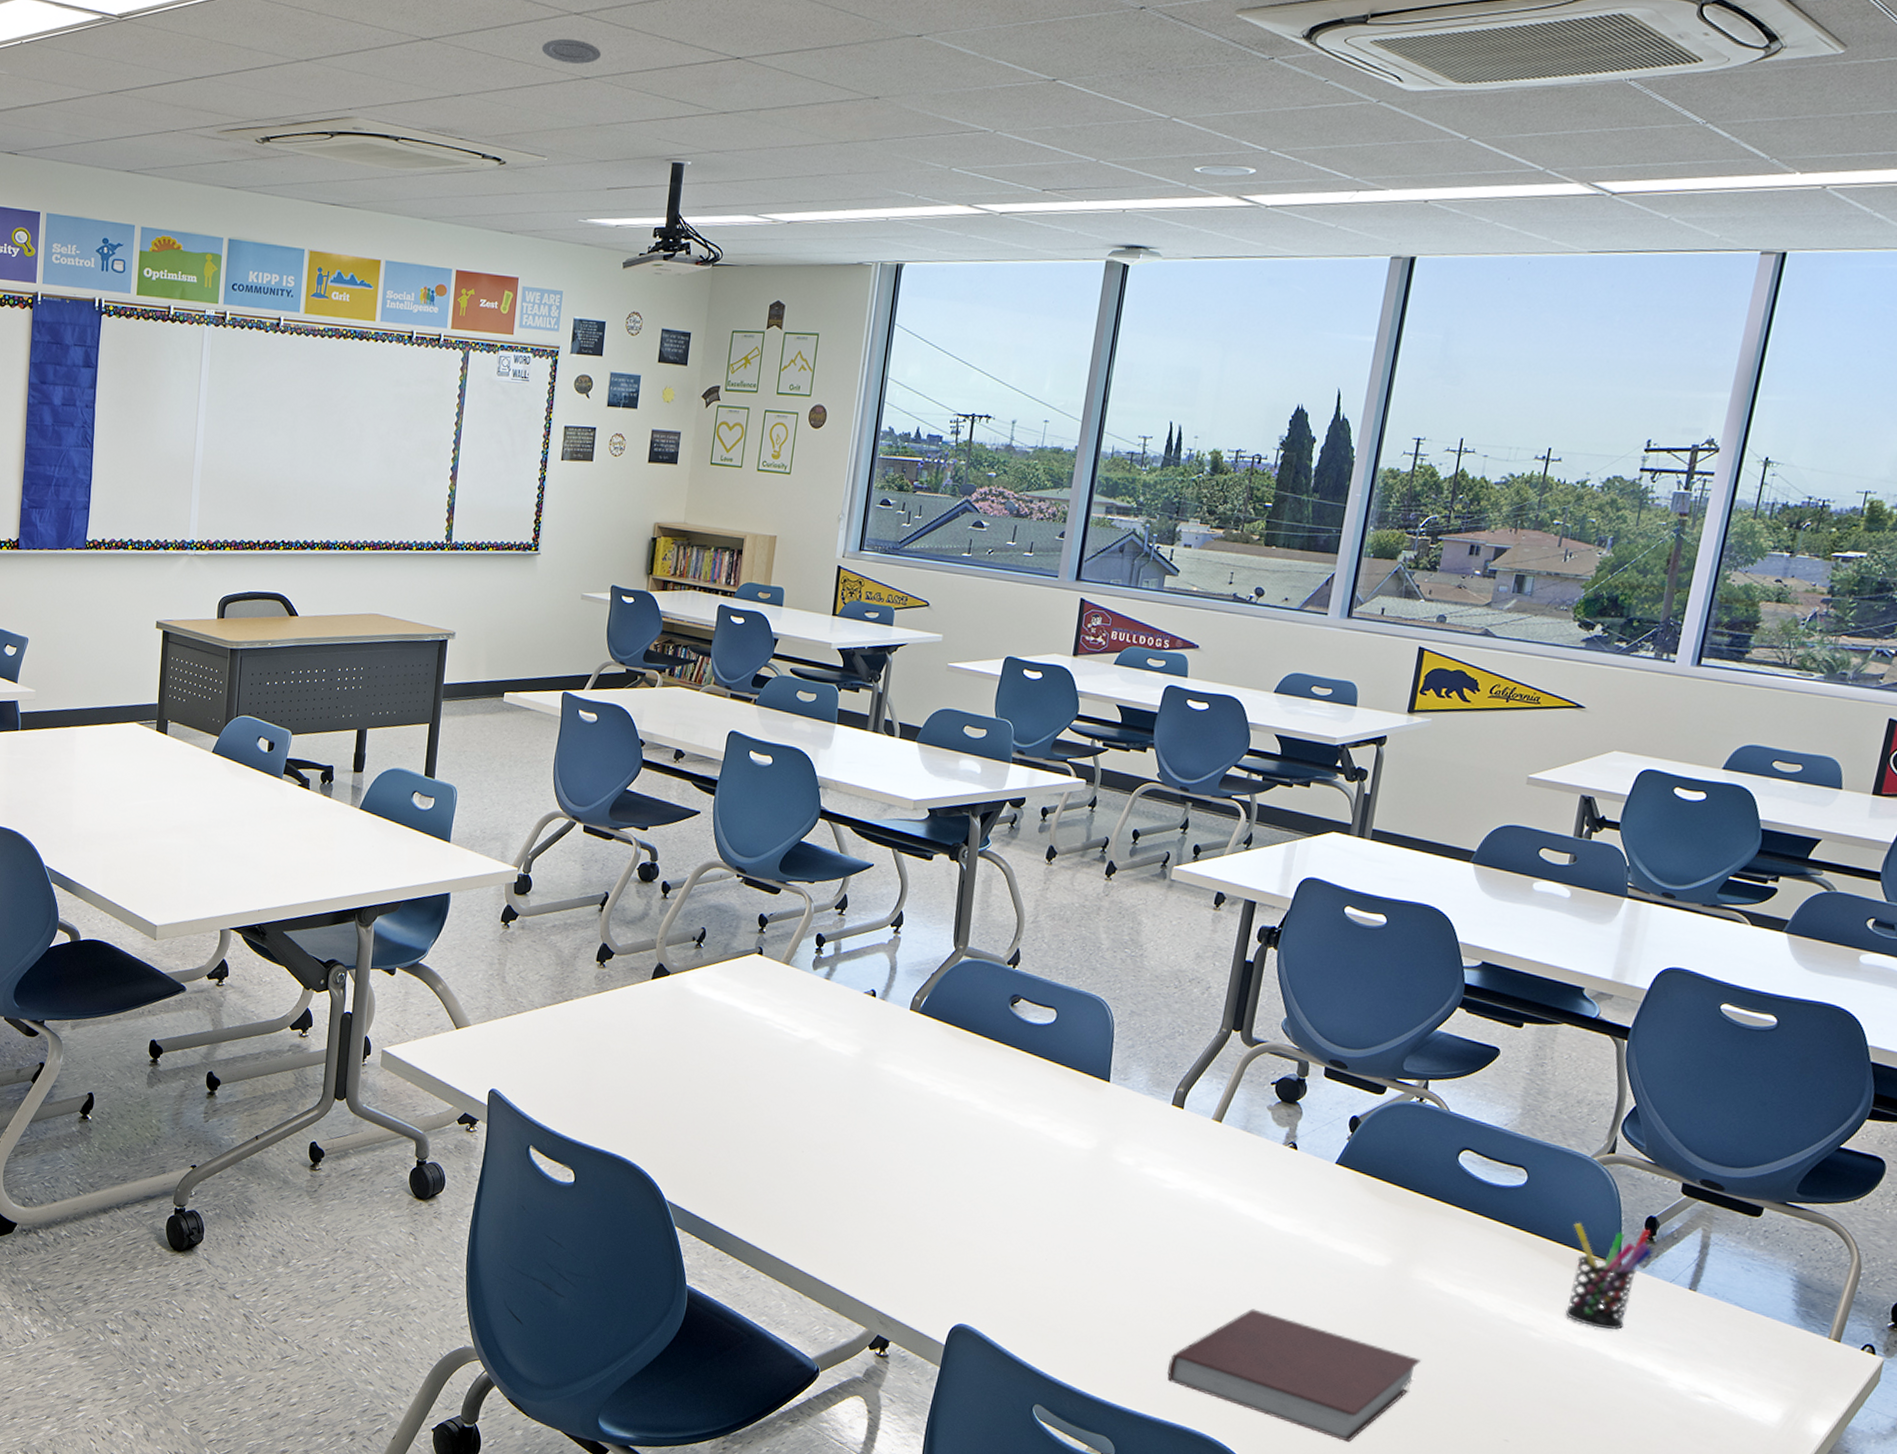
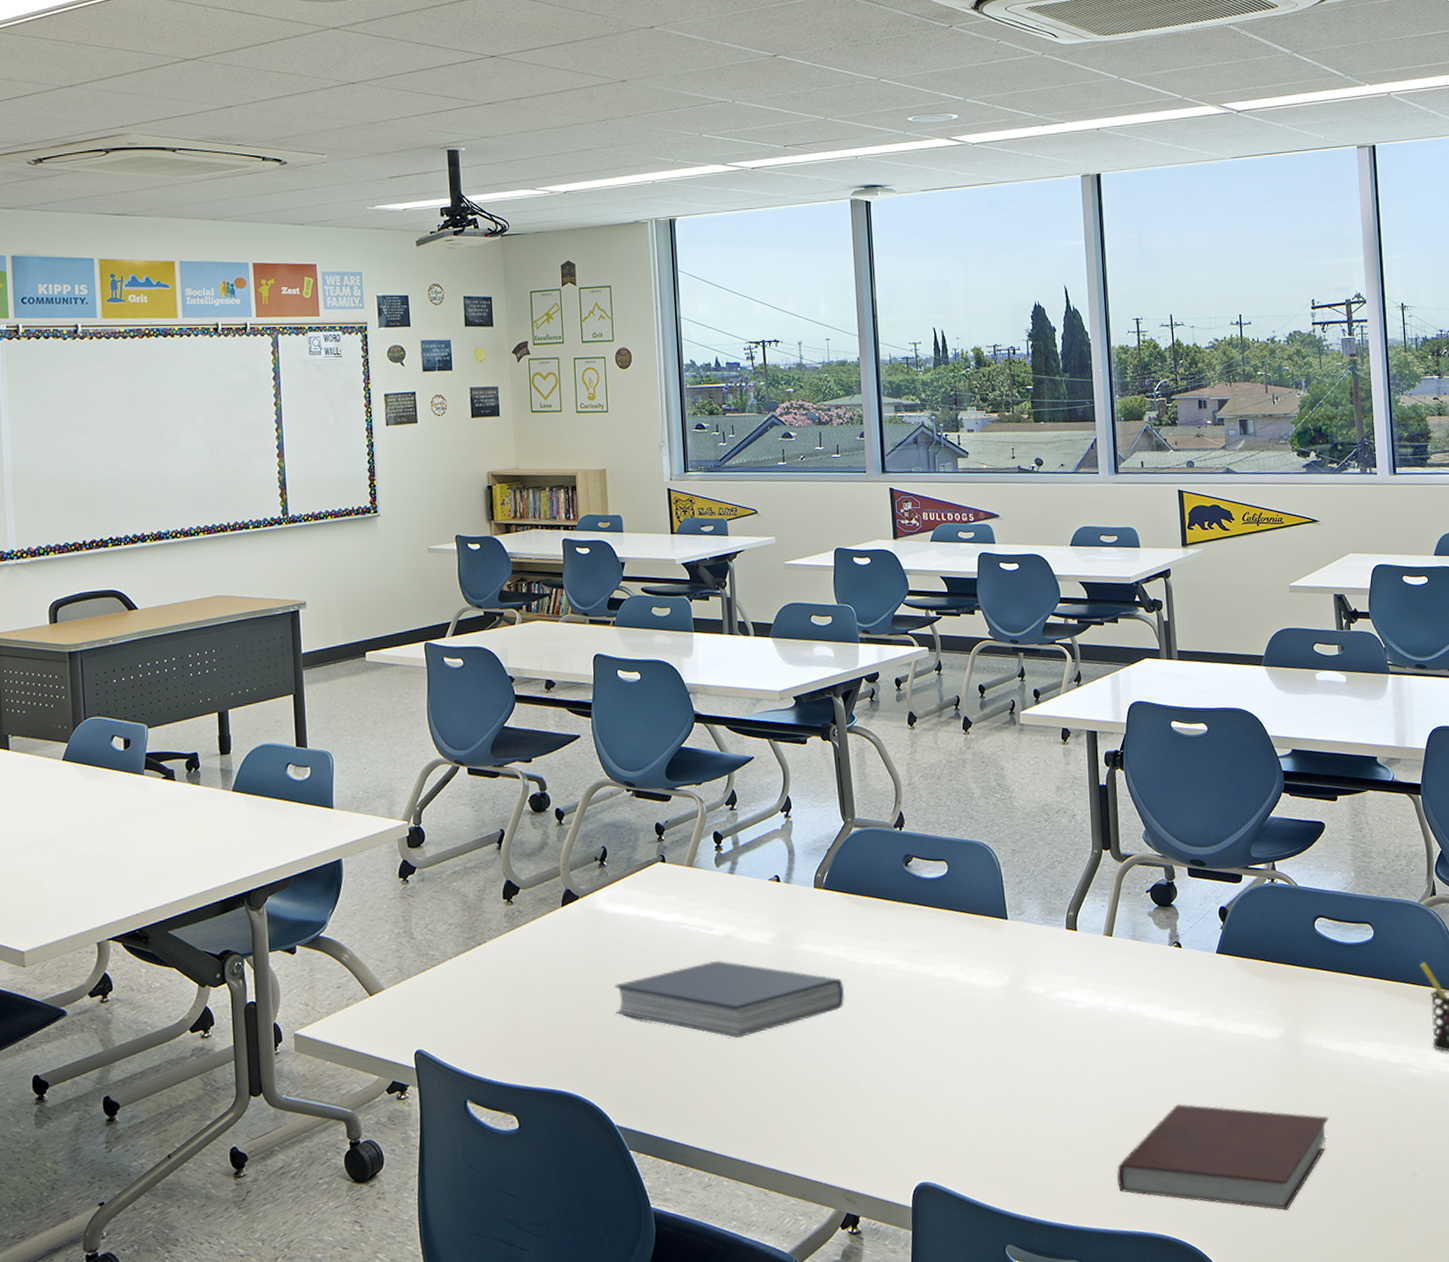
recessed light: present [541,38,601,64] -> none [305,50,363,71]
book: none [686,1061,921,1143] -> present [614,960,845,1038]

